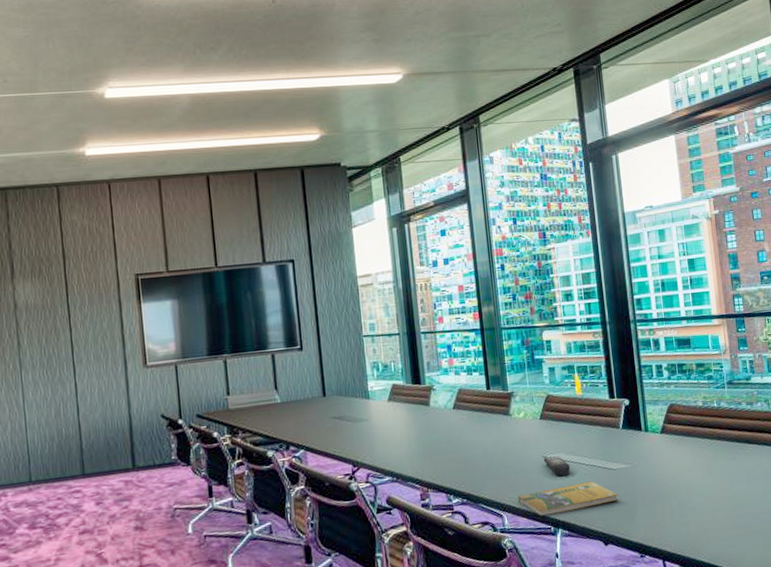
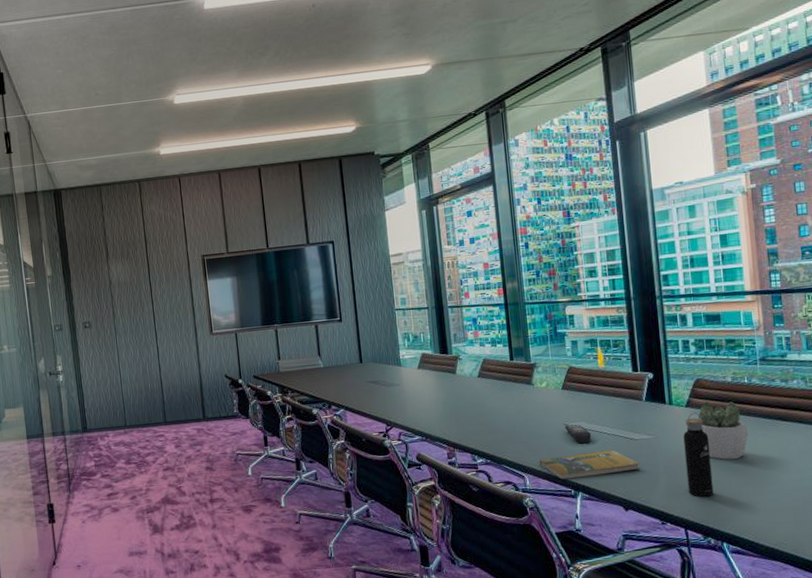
water bottle: none [659,438,689,526] -> present [683,412,714,497]
succulent plant: none [673,426,720,486] -> present [698,401,749,460]

